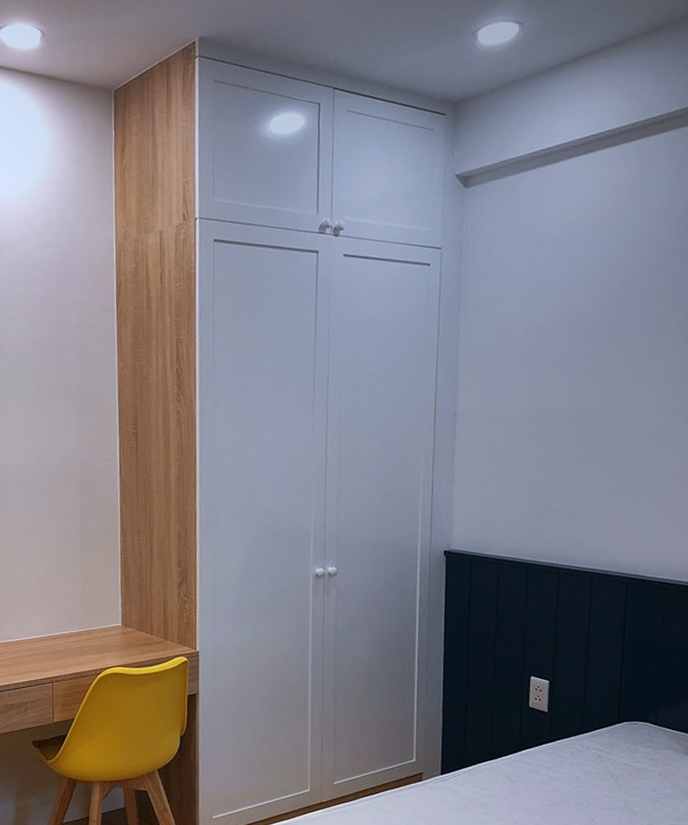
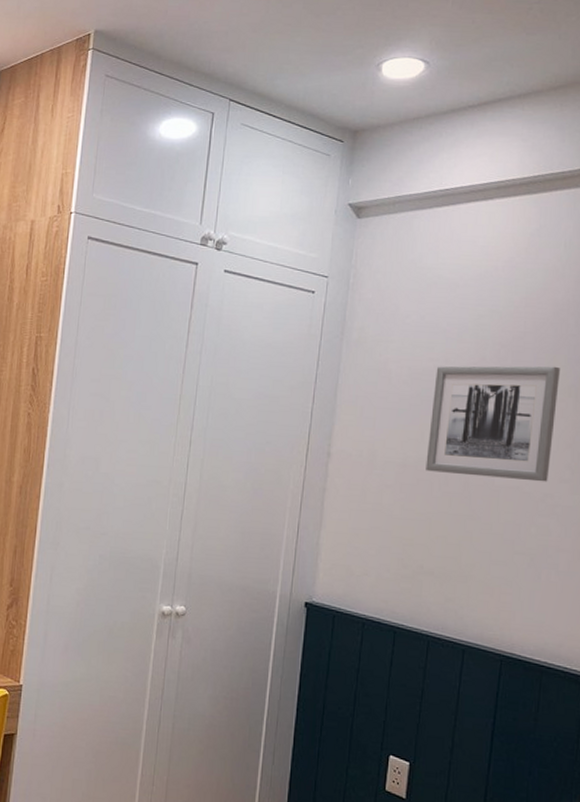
wall art: none [546,306,668,419] -> present [425,366,560,482]

